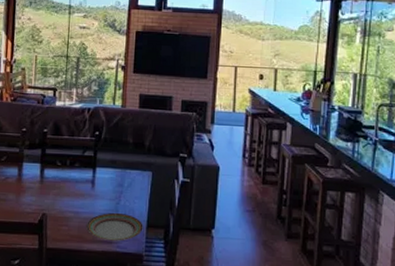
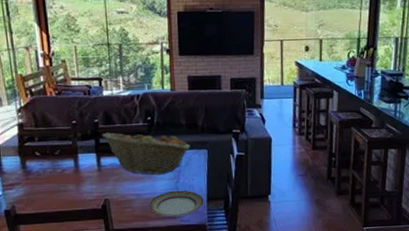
fruit basket: none [48,143,135,193] -> present [101,130,190,175]

